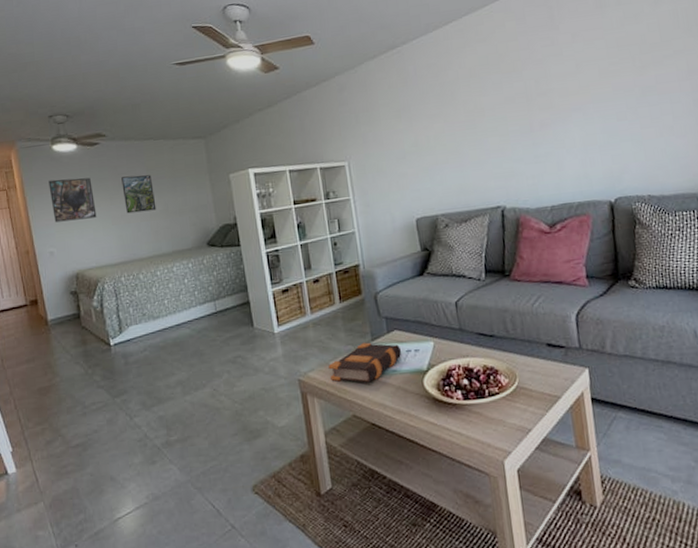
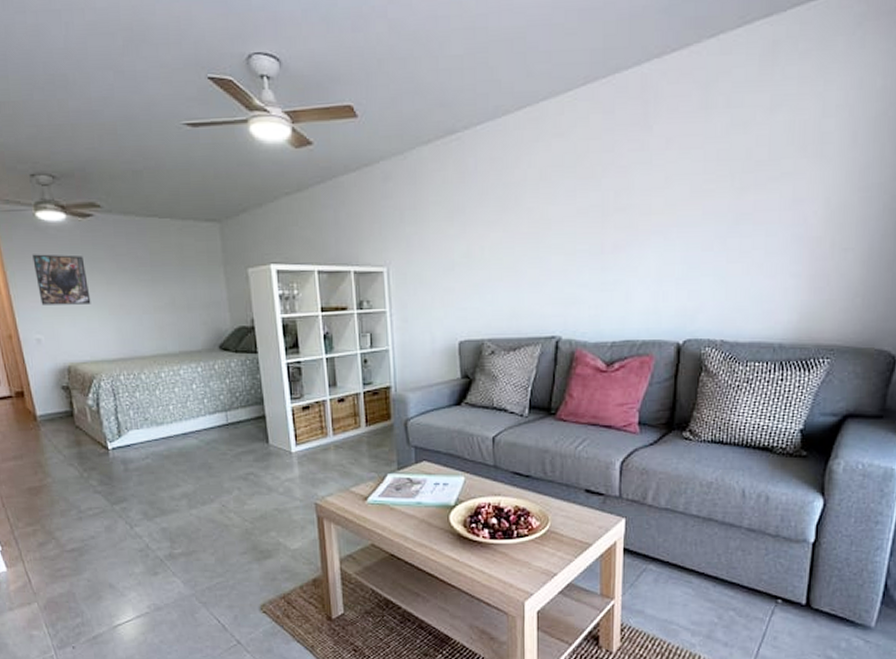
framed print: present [121,175,157,214] -> none [120,258,161,303]
bible: present [328,342,402,383] -> none [348,471,429,513]

